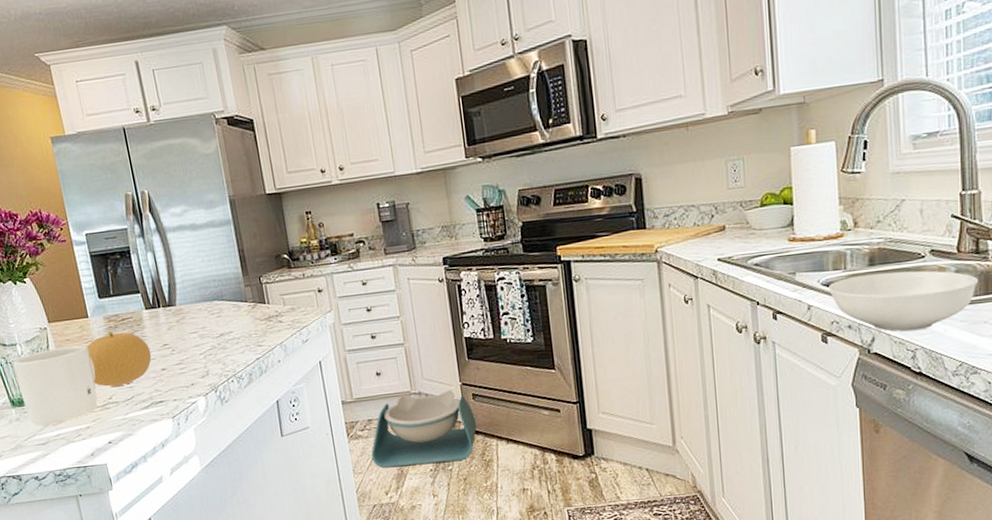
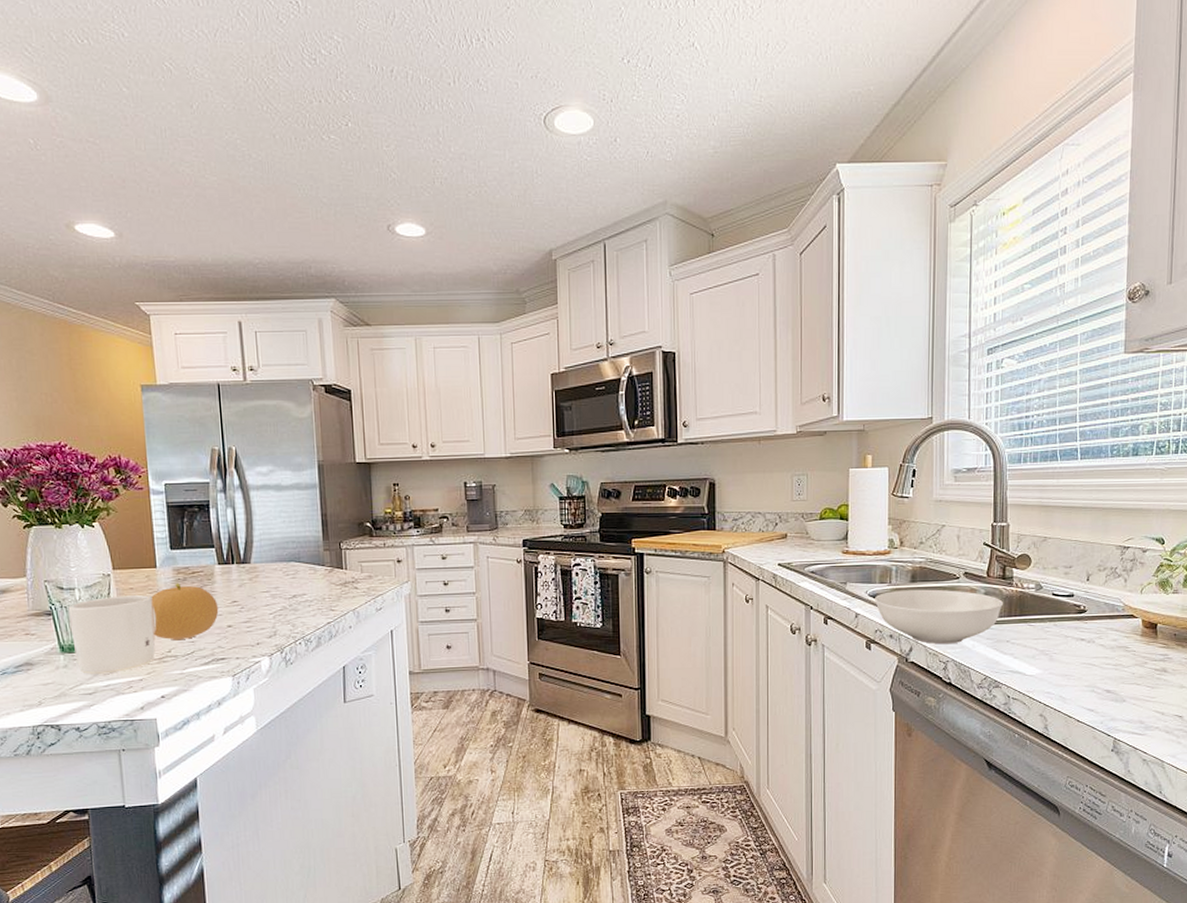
pet bowl: present [371,390,478,468] -> none [433,668,542,741]

